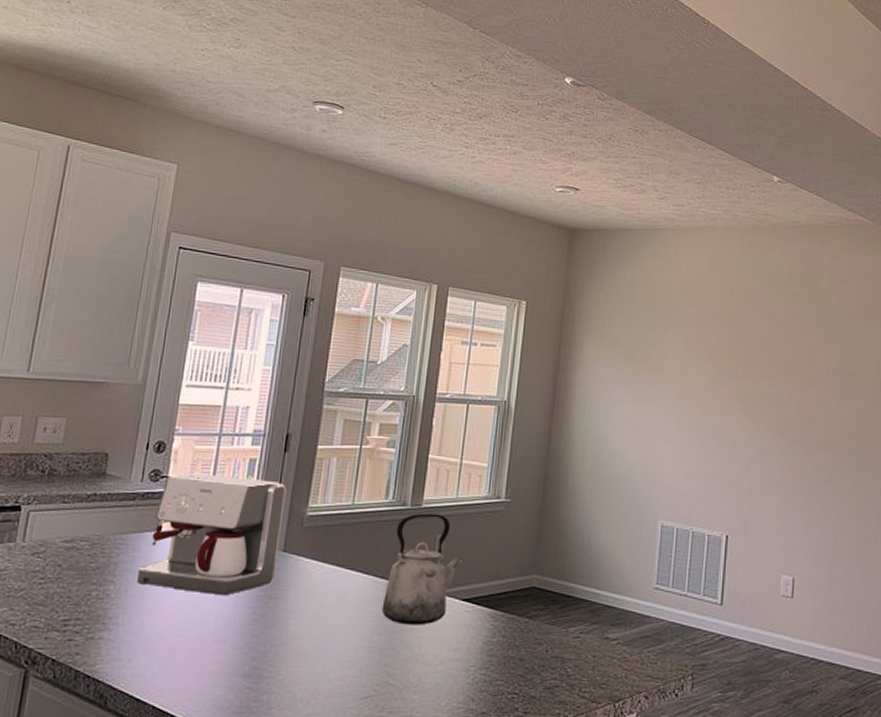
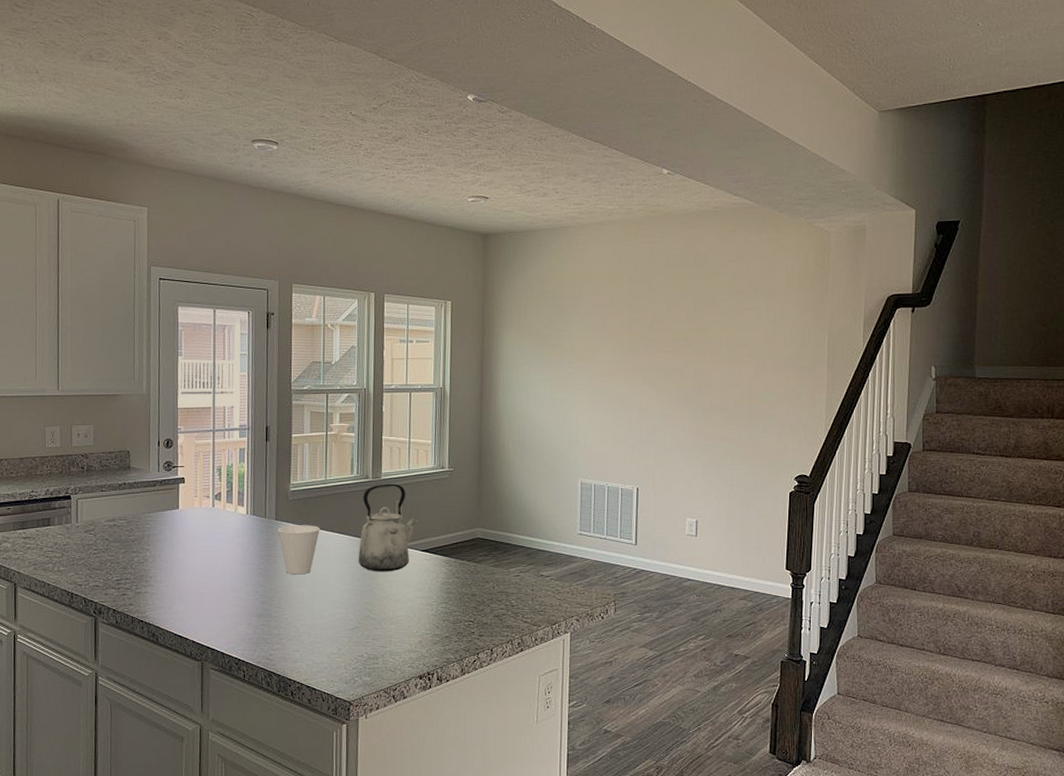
coffee maker: present [136,473,287,596] -> none [166,462,272,556]
cup: none [284,559,338,624] -> present [278,525,320,575]

